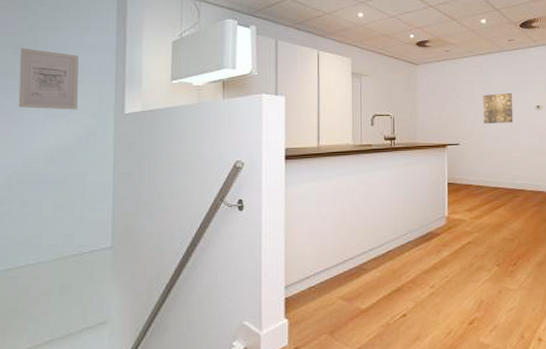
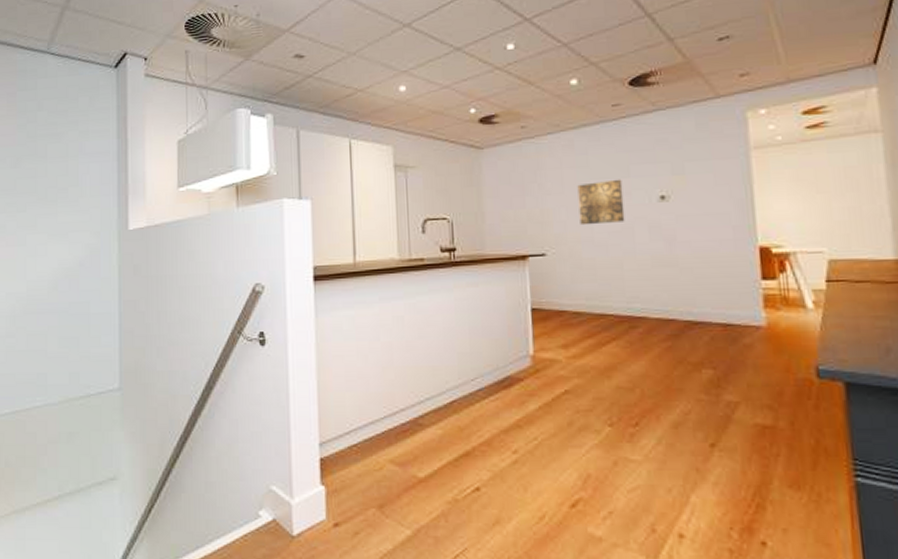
wall art: present [18,48,79,110] -> none [20,159,79,229]

